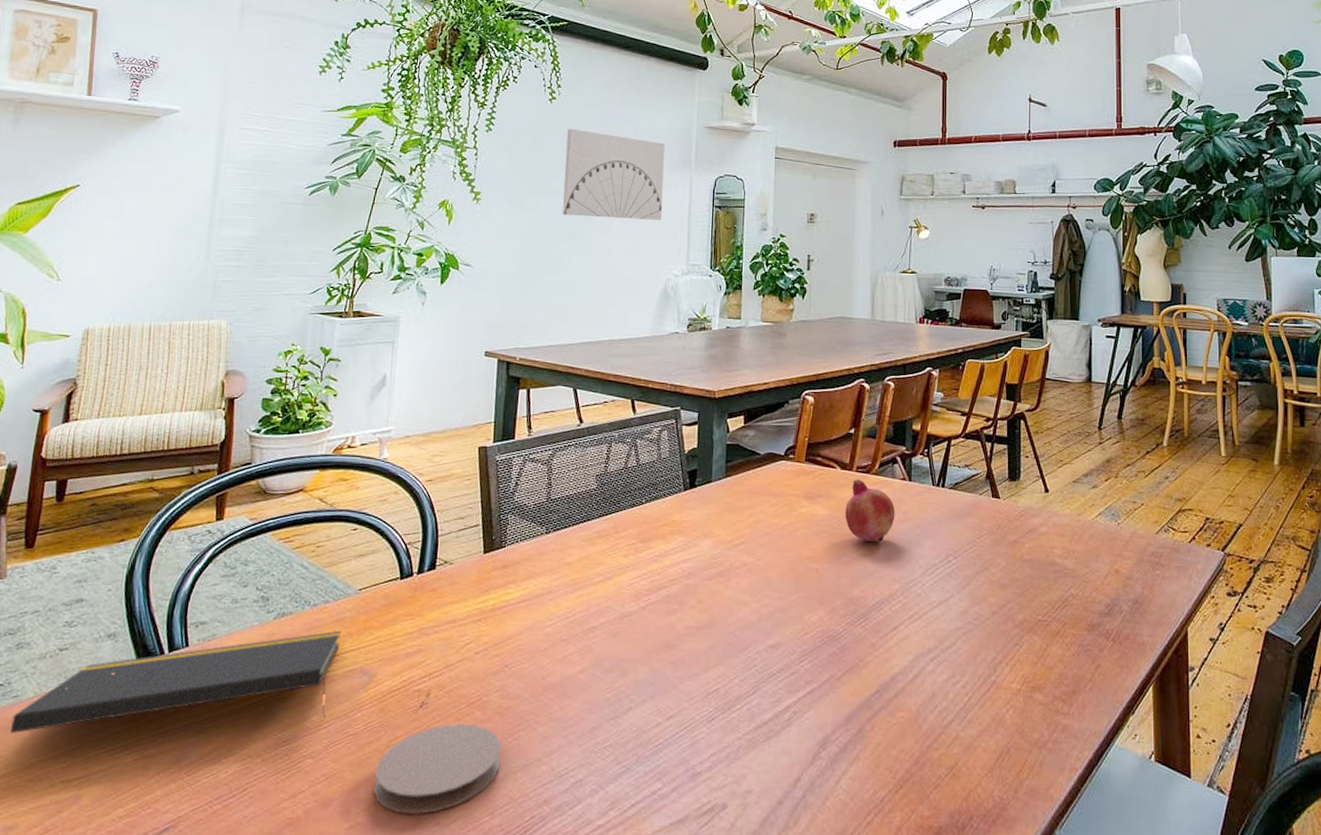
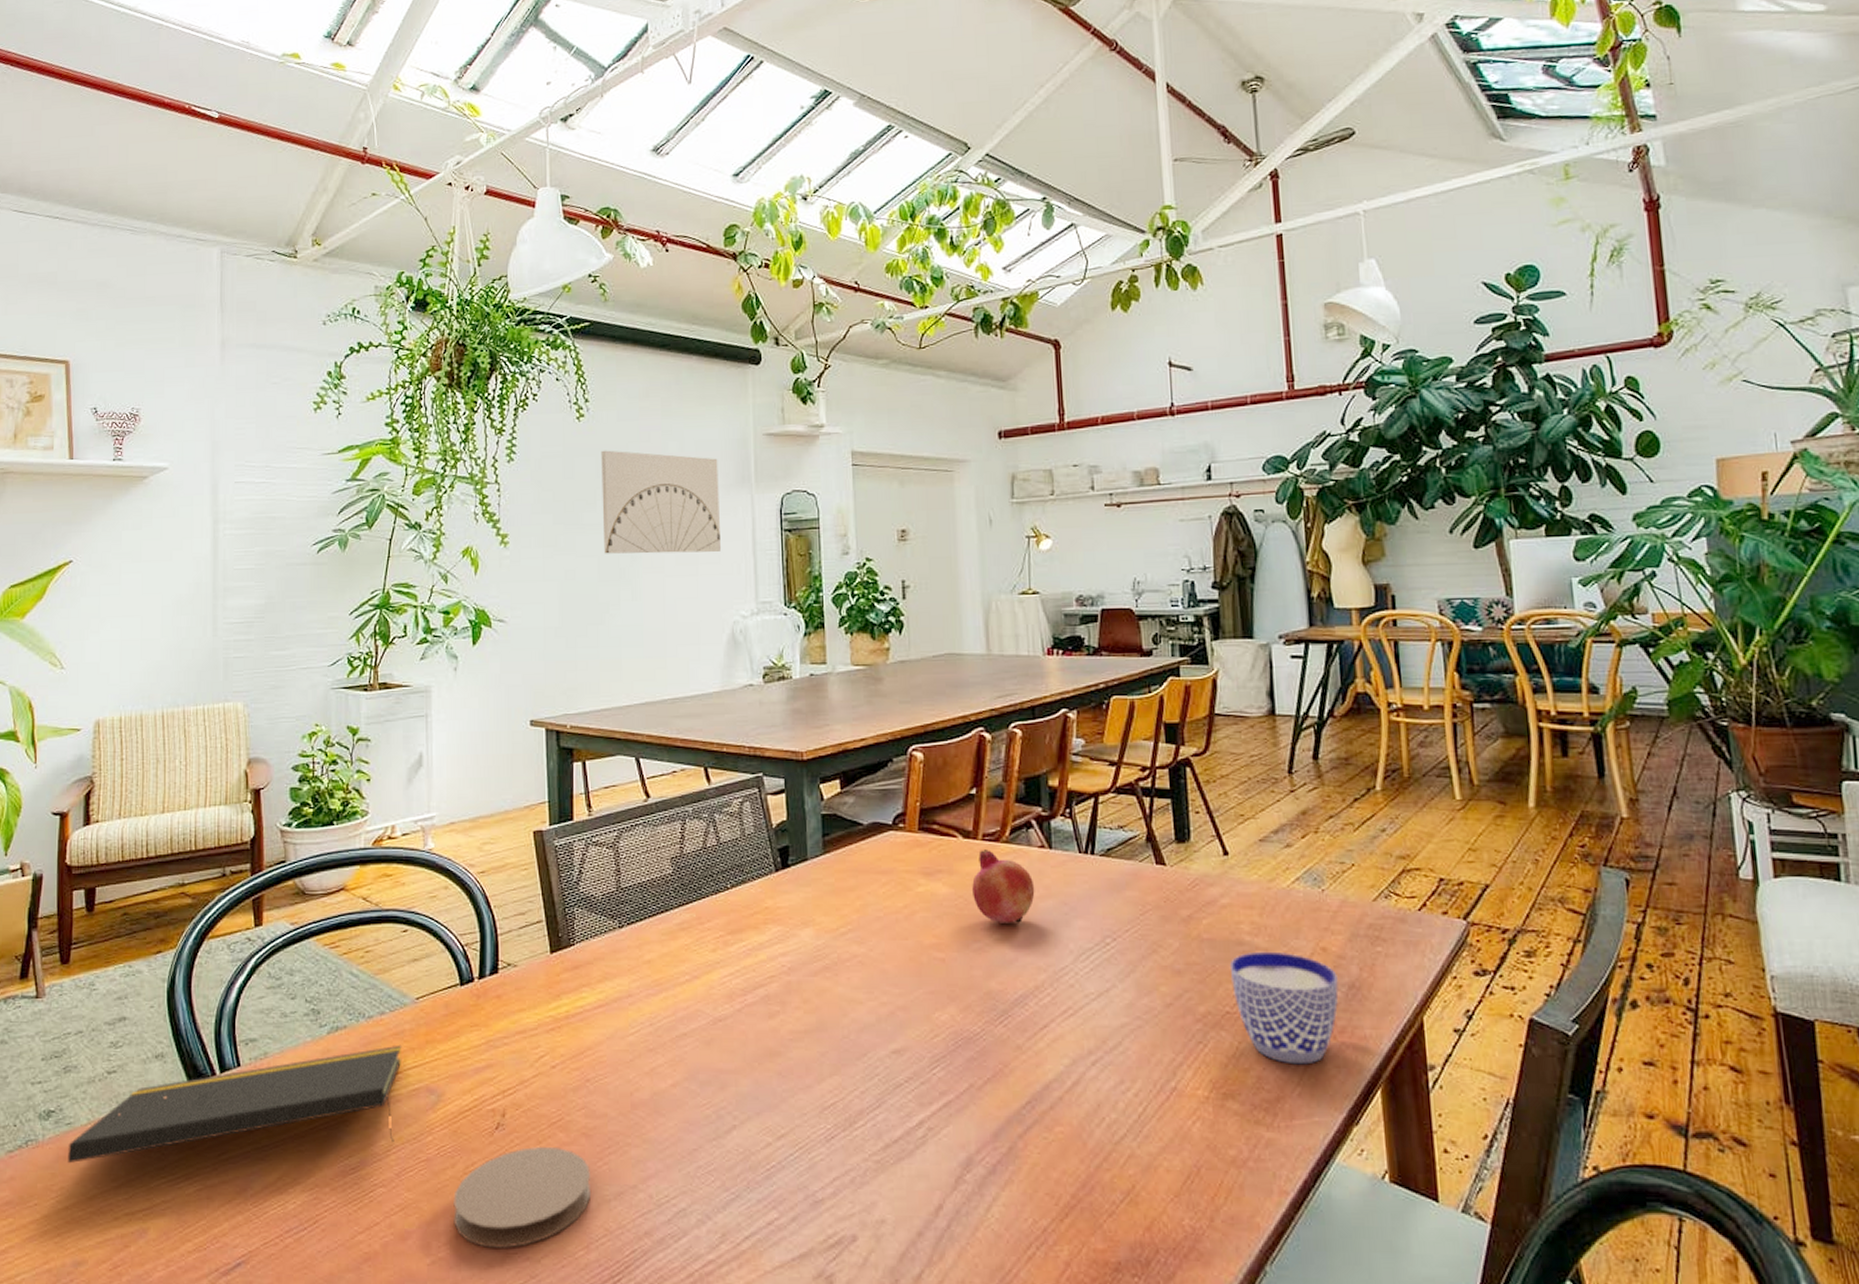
cup: none [1043,571,1125,665] -> present [1229,951,1339,1065]

